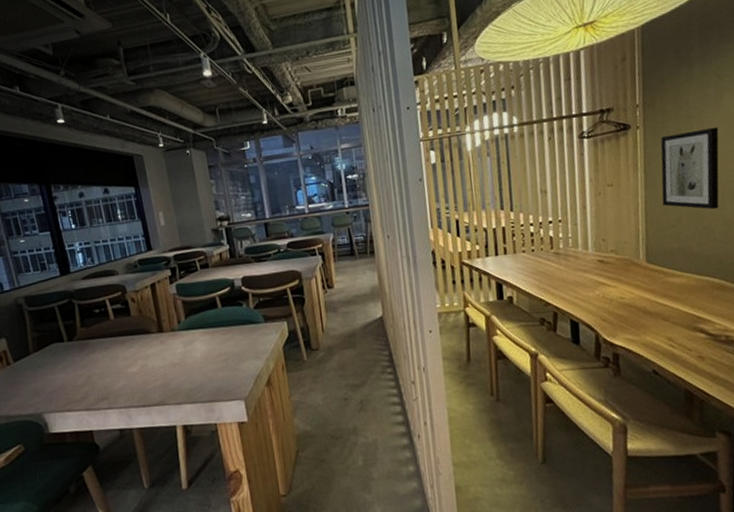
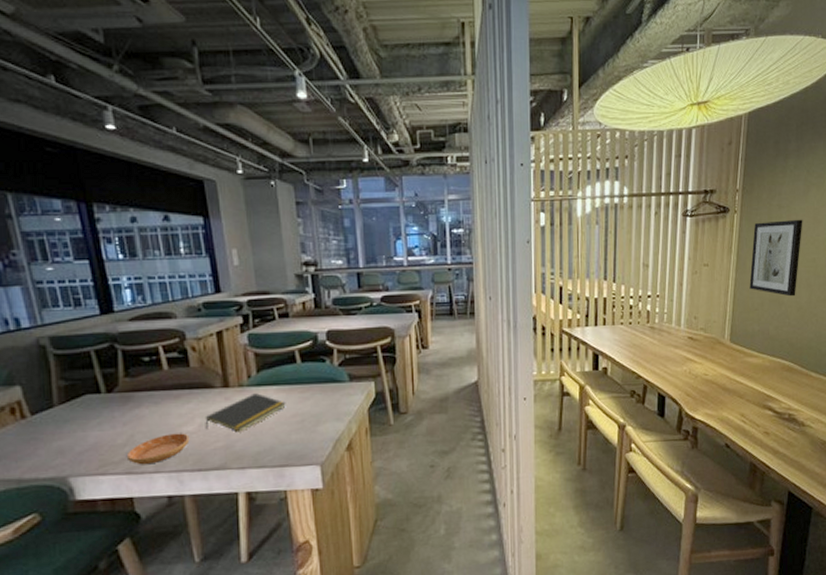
saucer: none [85,373,134,403] -> present [126,433,190,465]
notepad: none [145,336,212,372] -> present [205,393,286,432]

